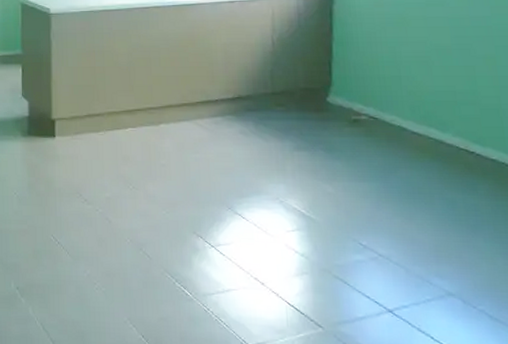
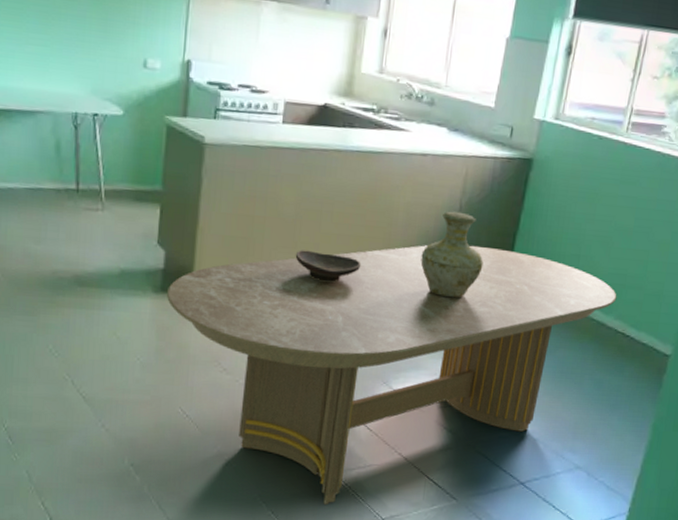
dining table: none [32,76,451,330] -> present [166,245,617,504]
decorative bowl: none [133,92,191,118] -> present [295,250,362,282]
vase: none [244,47,305,125] -> present [420,211,484,298]

